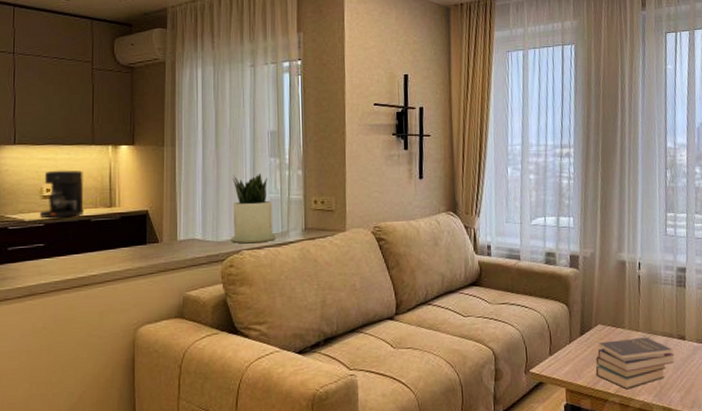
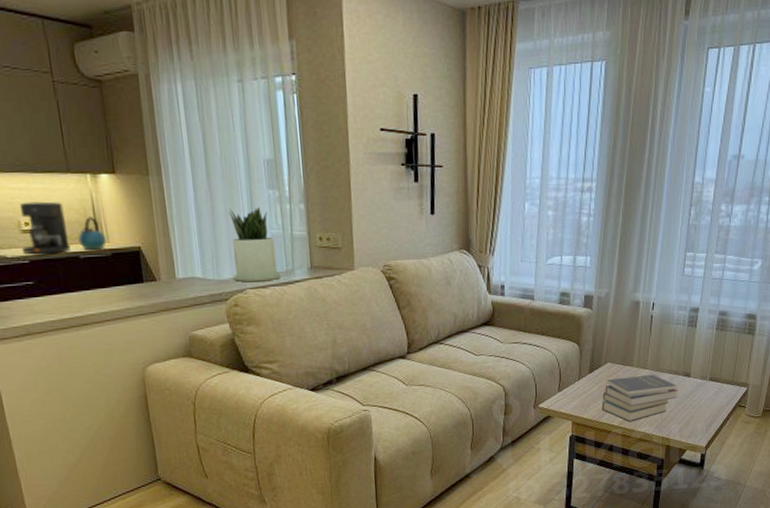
kettle: none [92,183,117,214] -> present [77,217,107,250]

